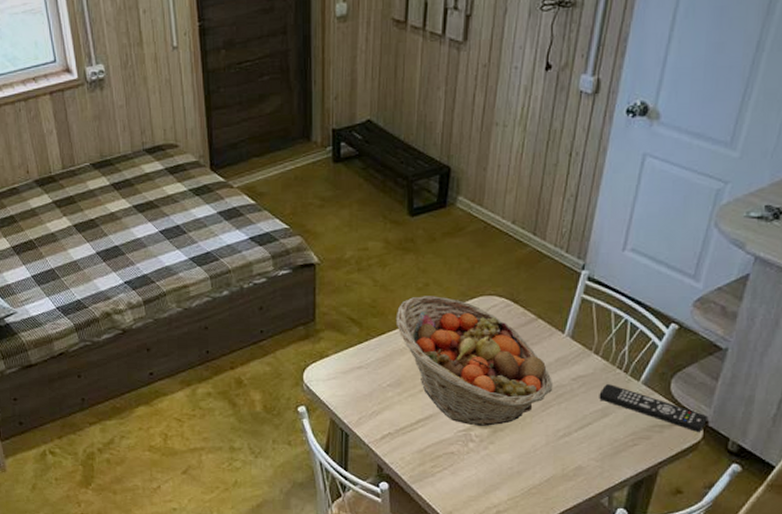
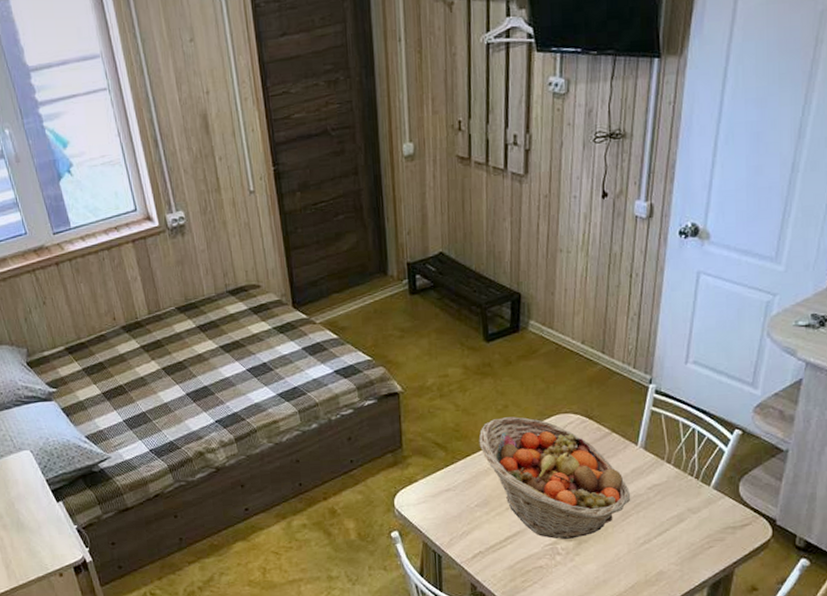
remote control: present [599,384,707,433] -> none [674,491,775,532]

